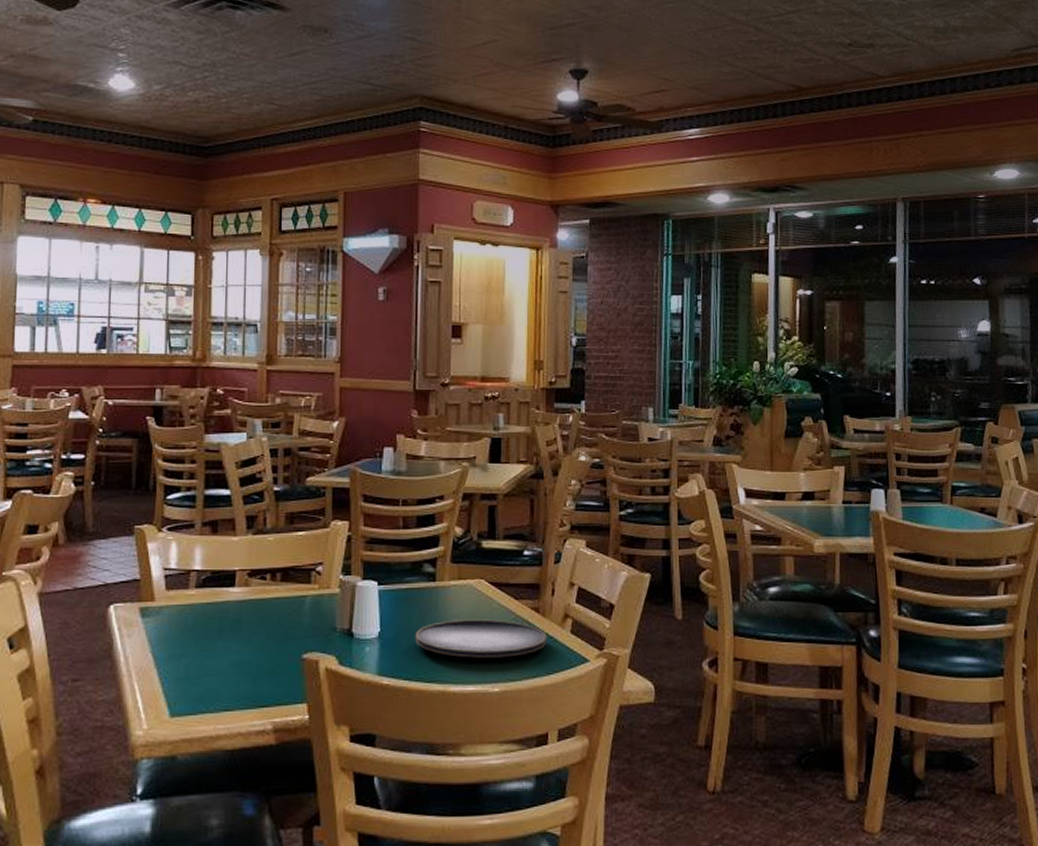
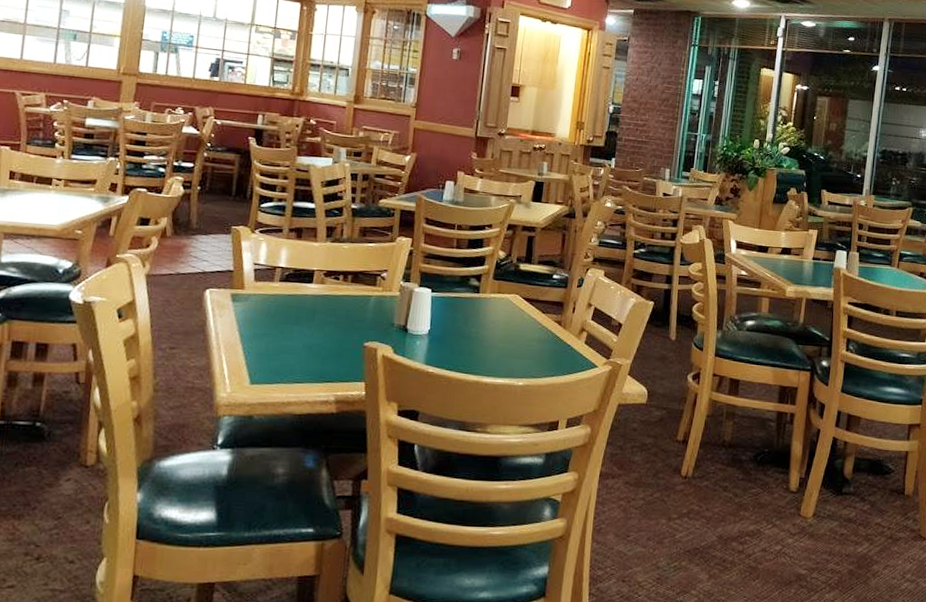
plate: present [415,619,547,658] -> none [458,325,566,359]

